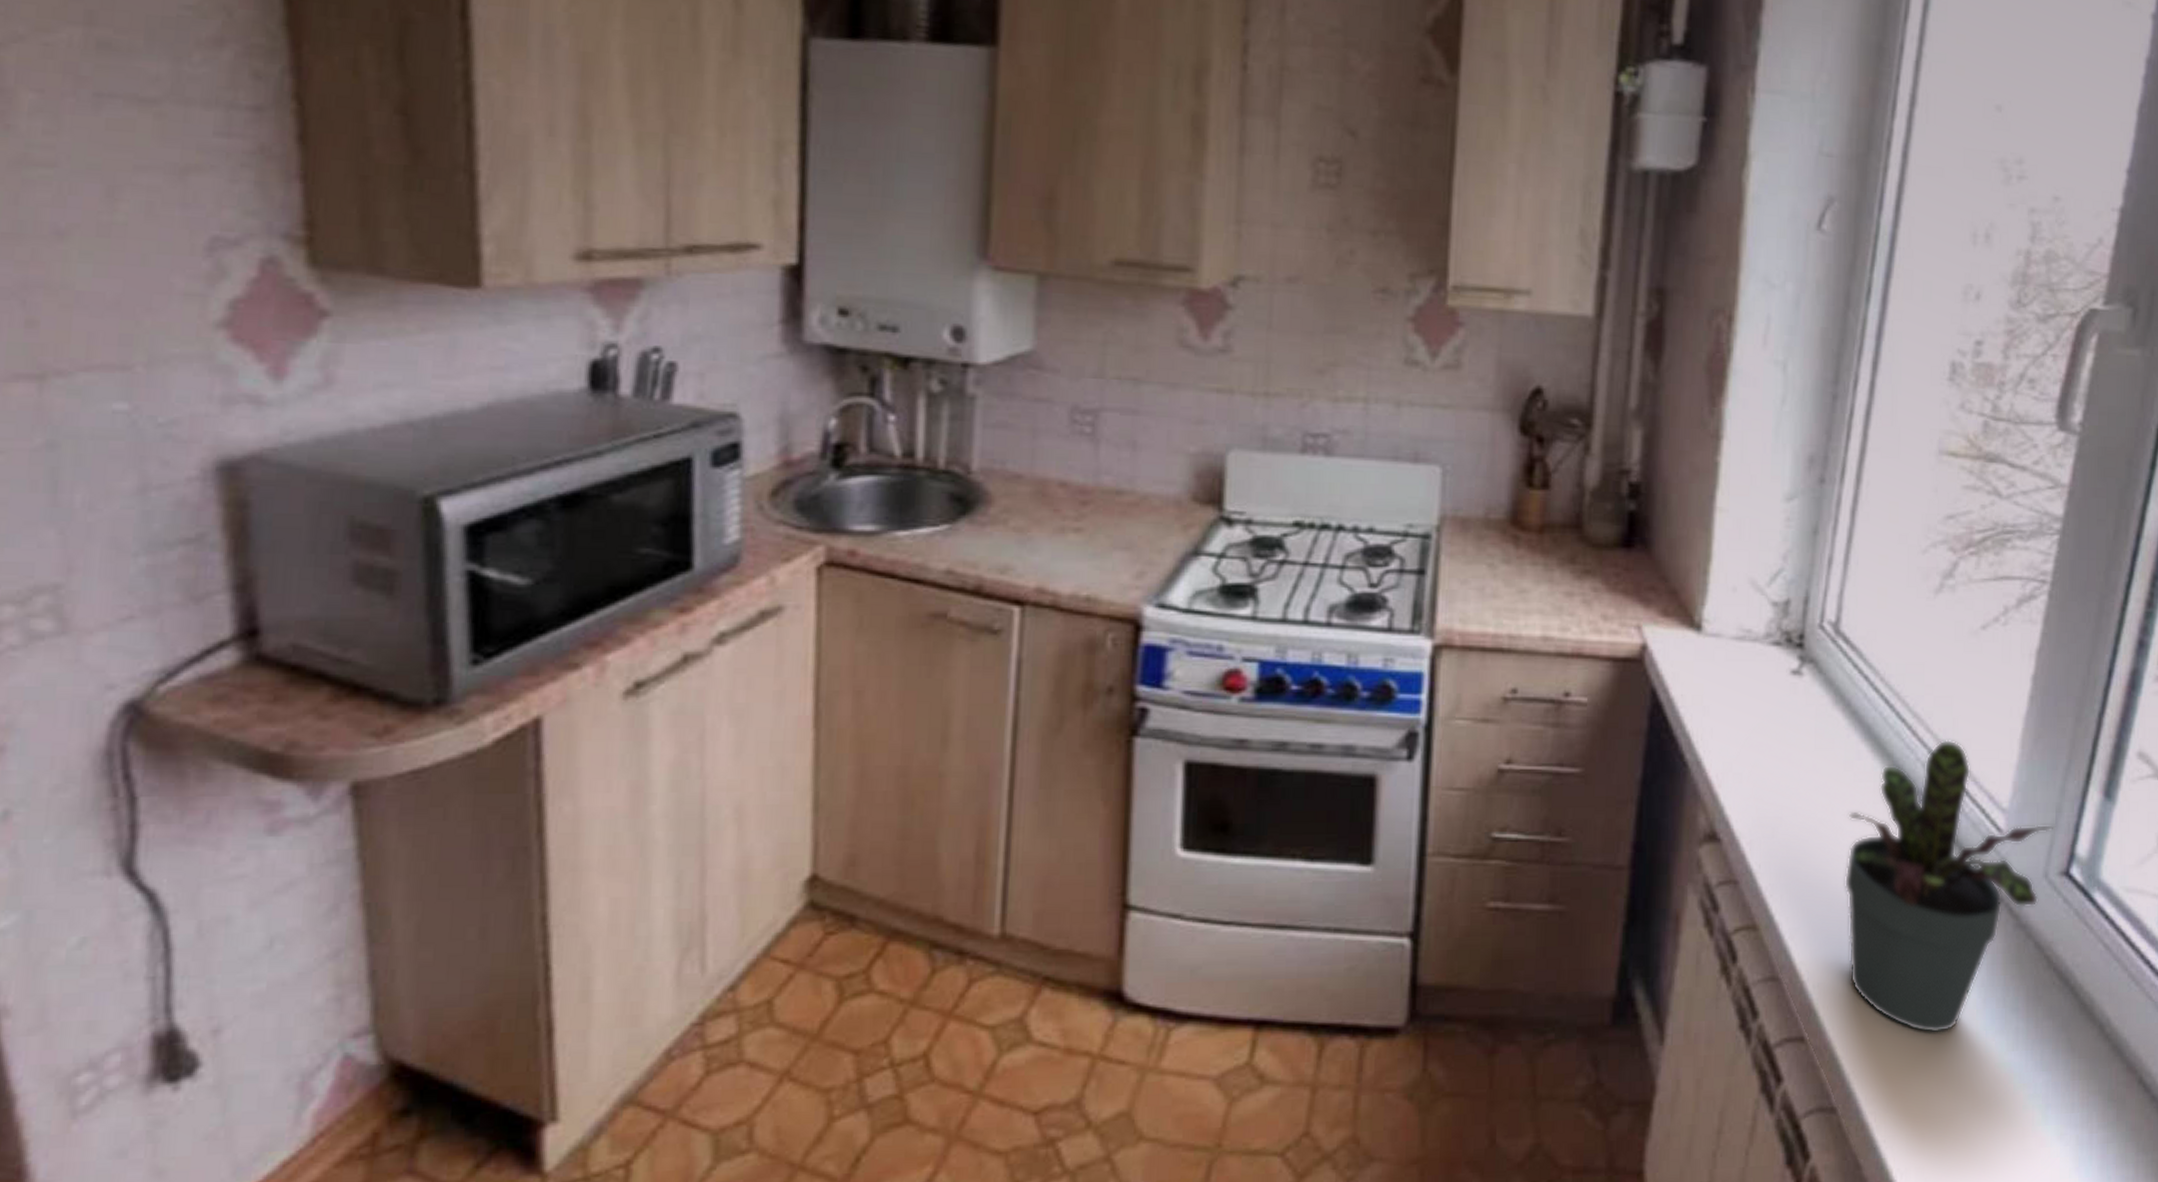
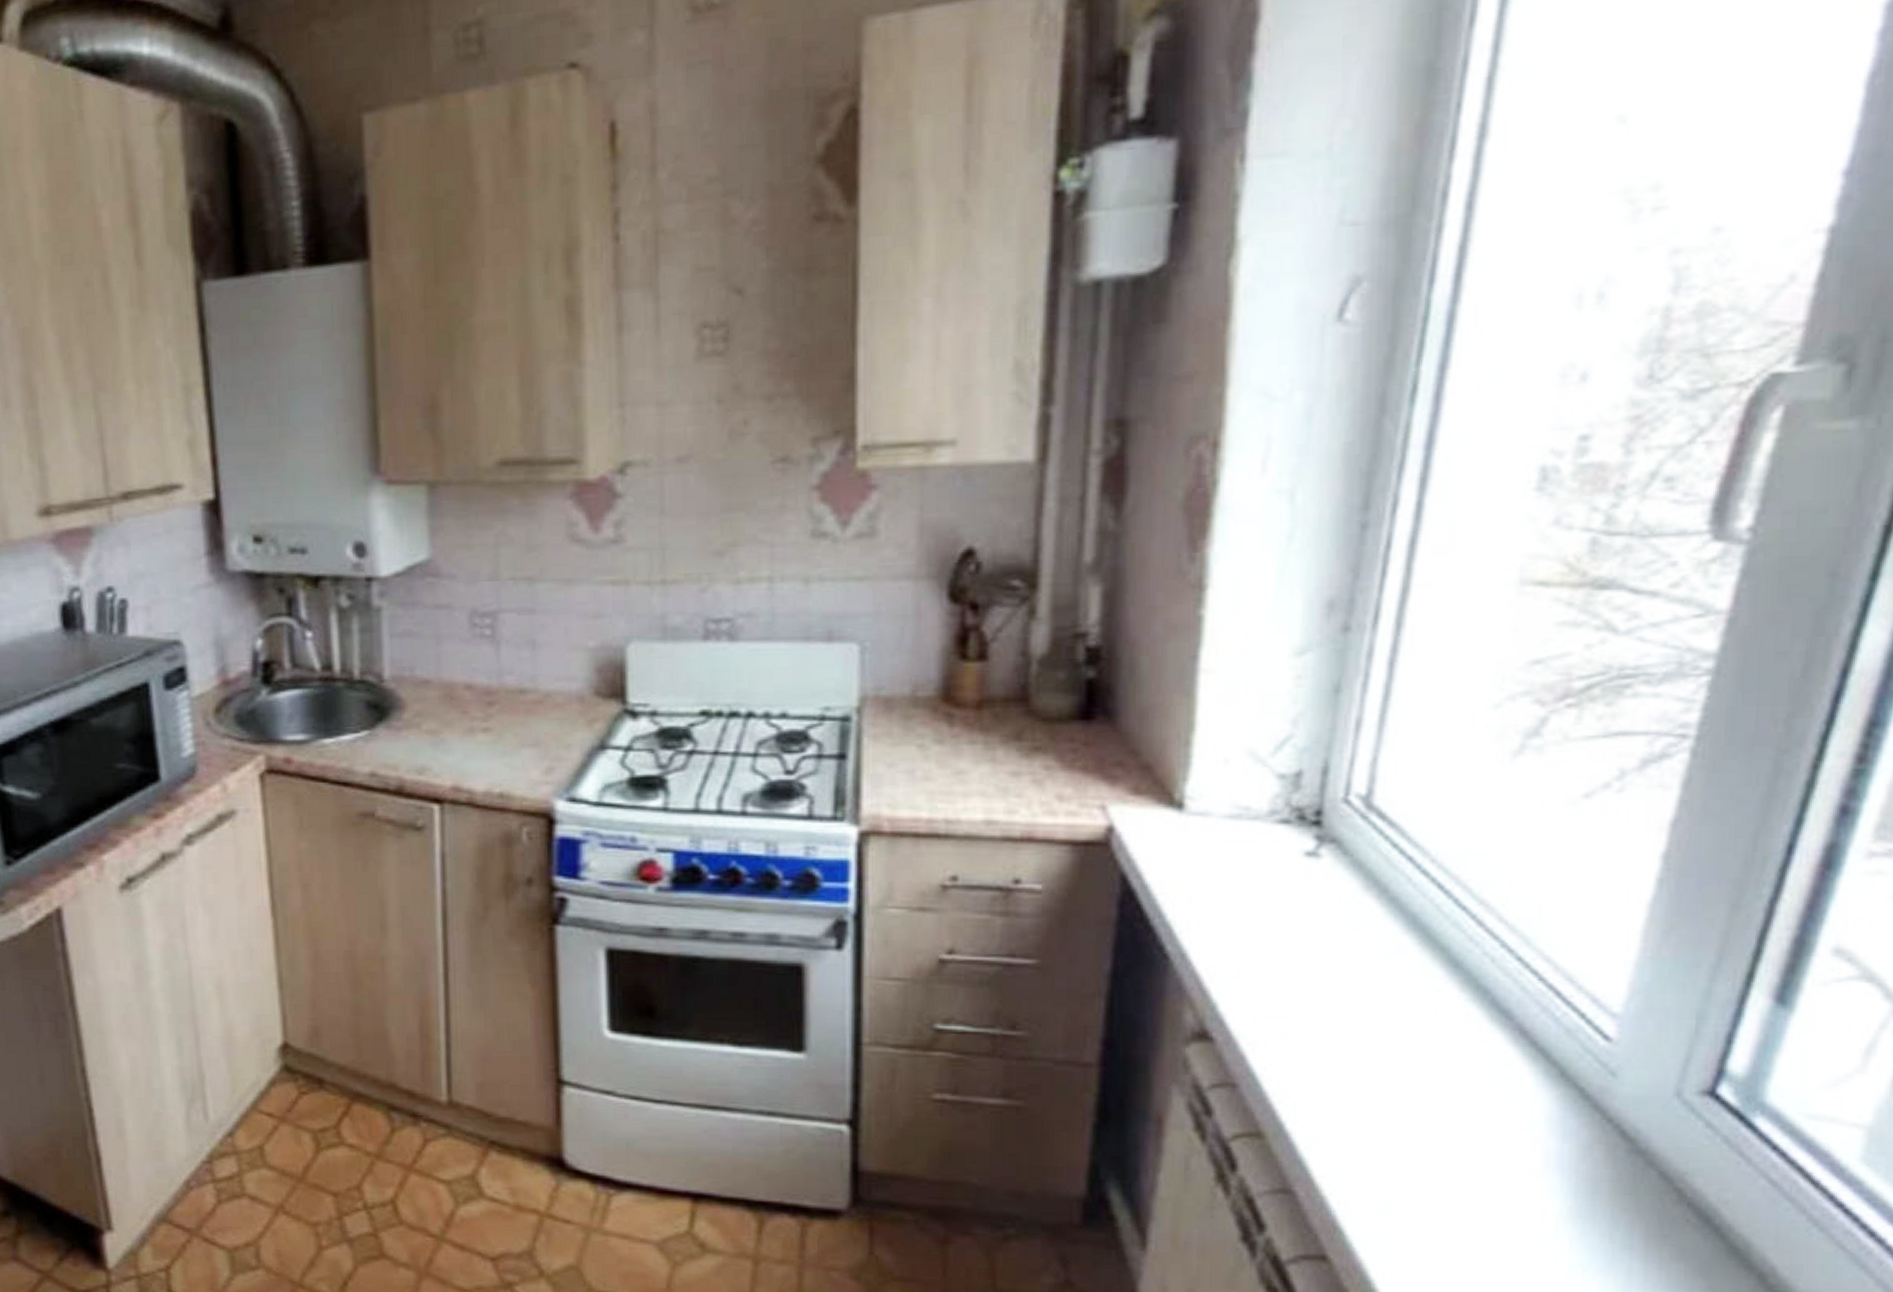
potted plant: present [1844,740,2055,1034] -> none [1379,931,1695,1267]

